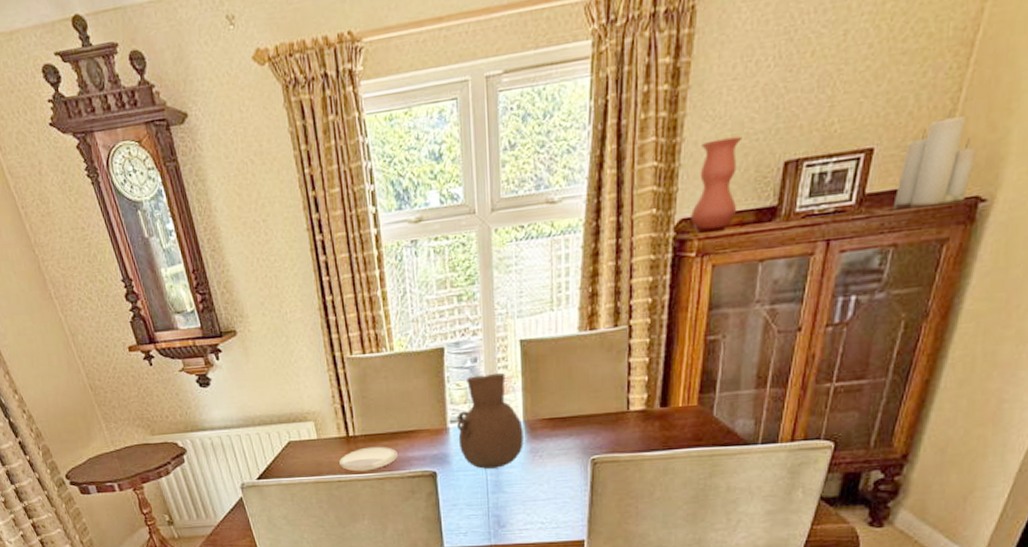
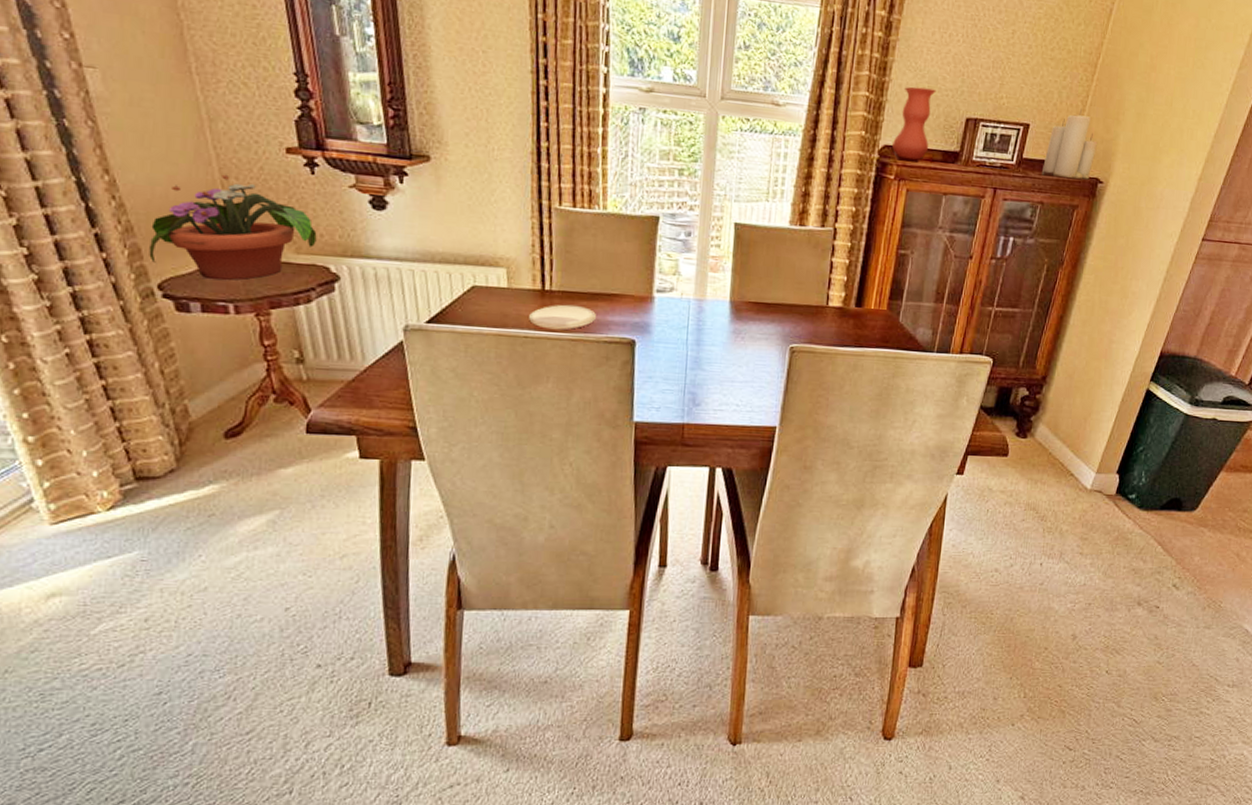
potted flower: none [52,378,164,465] -> present [149,174,317,280]
vase: present [457,372,524,469] -> none [662,249,729,345]

